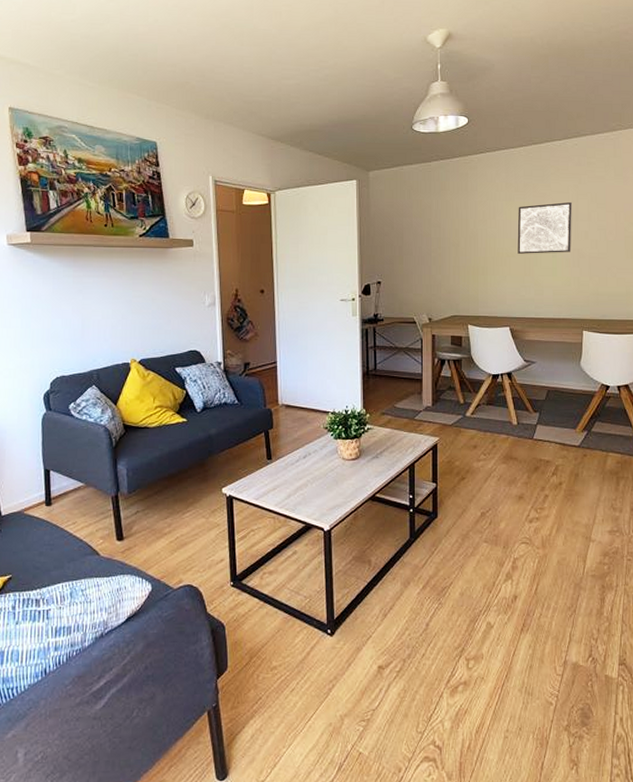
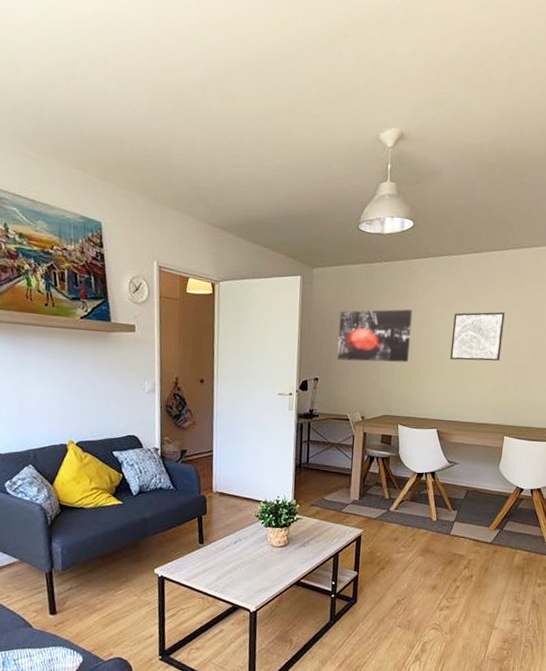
wall art: none [399,205,475,262] -> present [337,309,413,363]

